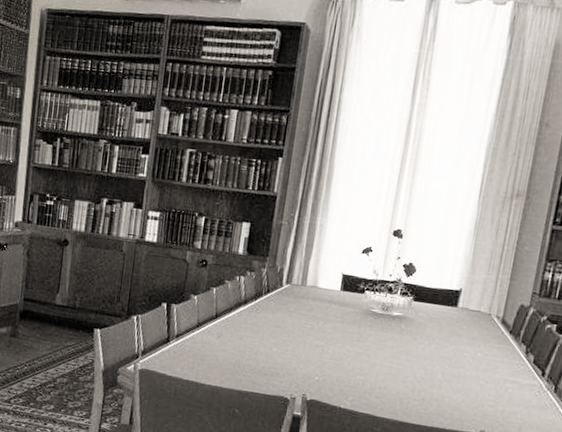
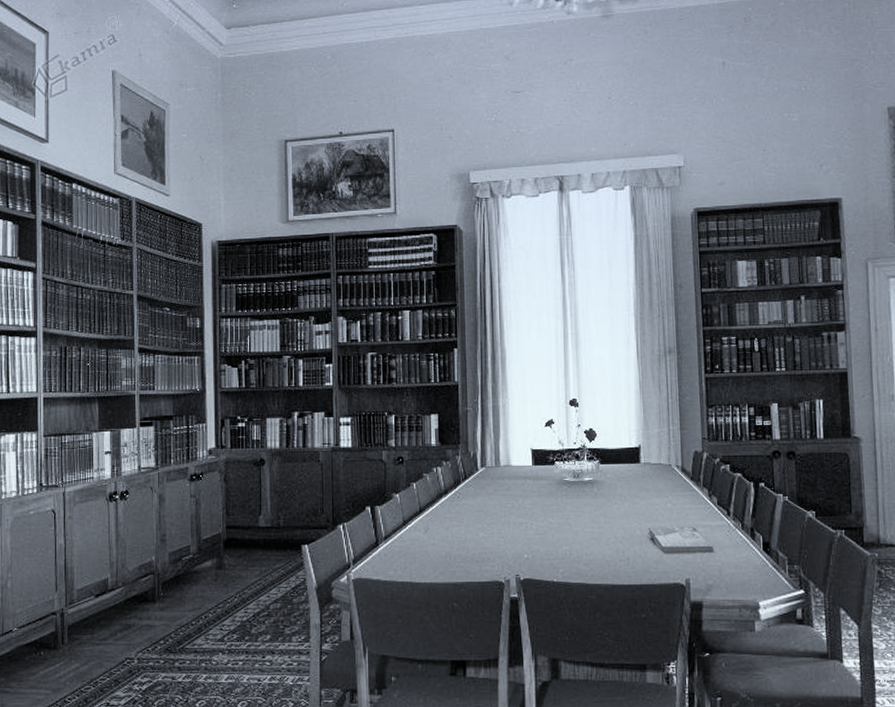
book: none [450,372,518,409] -> present [648,526,713,552]

